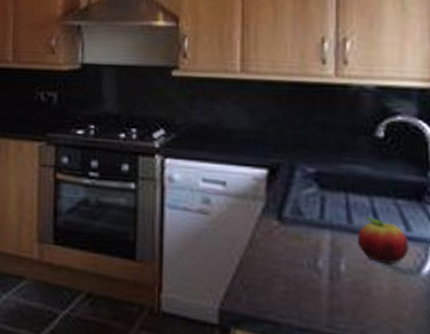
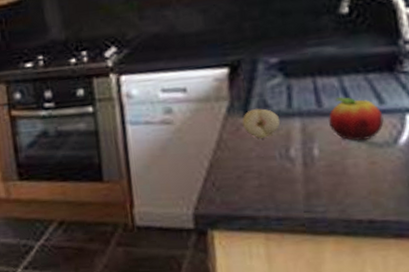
fruit: none [275,214,312,244] -> present [242,108,281,138]

